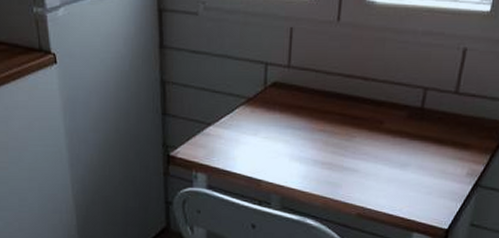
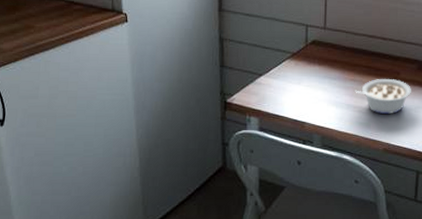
legume: none [324,129,398,172] -> present [355,79,411,114]

